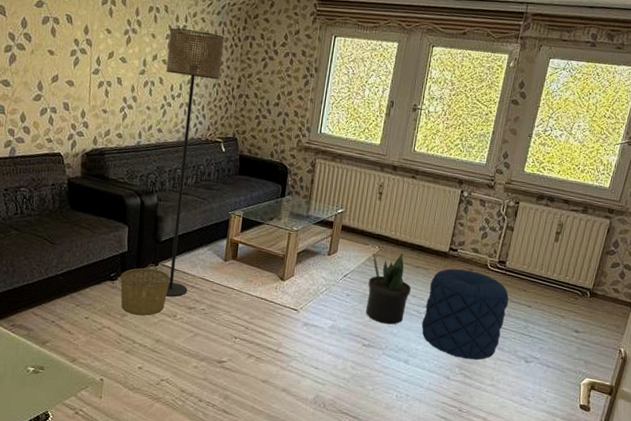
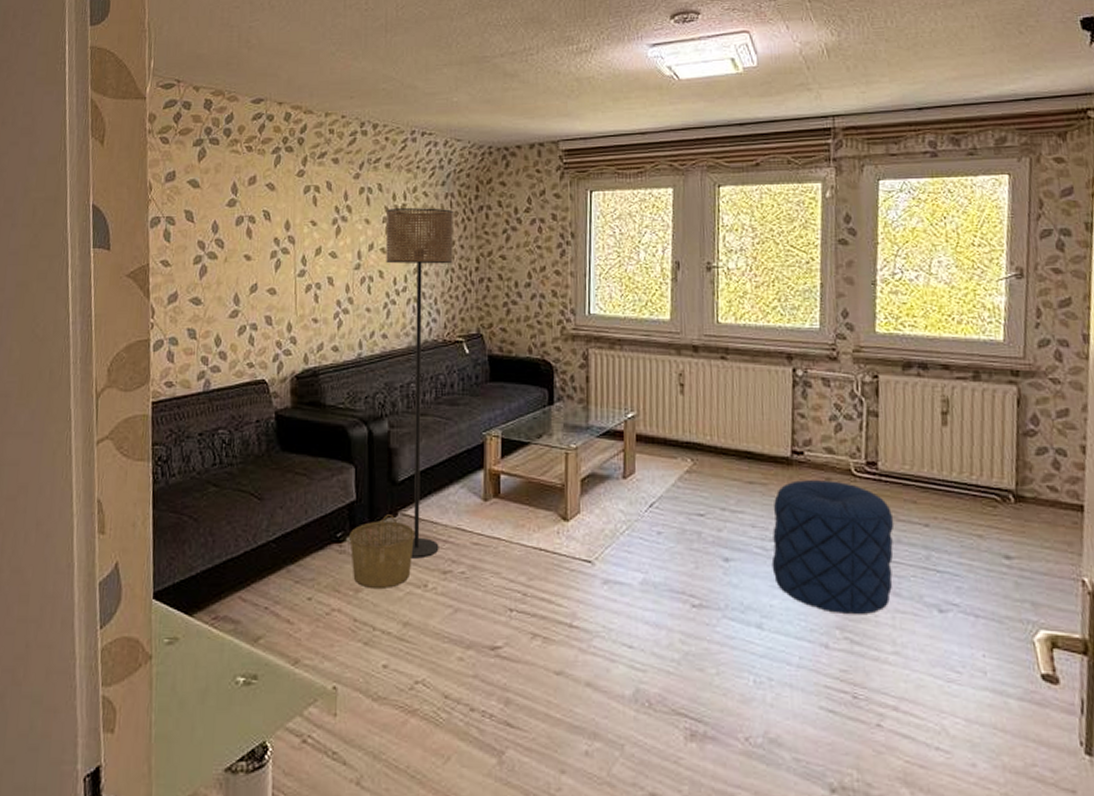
planter: present [366,250,412,325] -> none [684,464,748,571]

